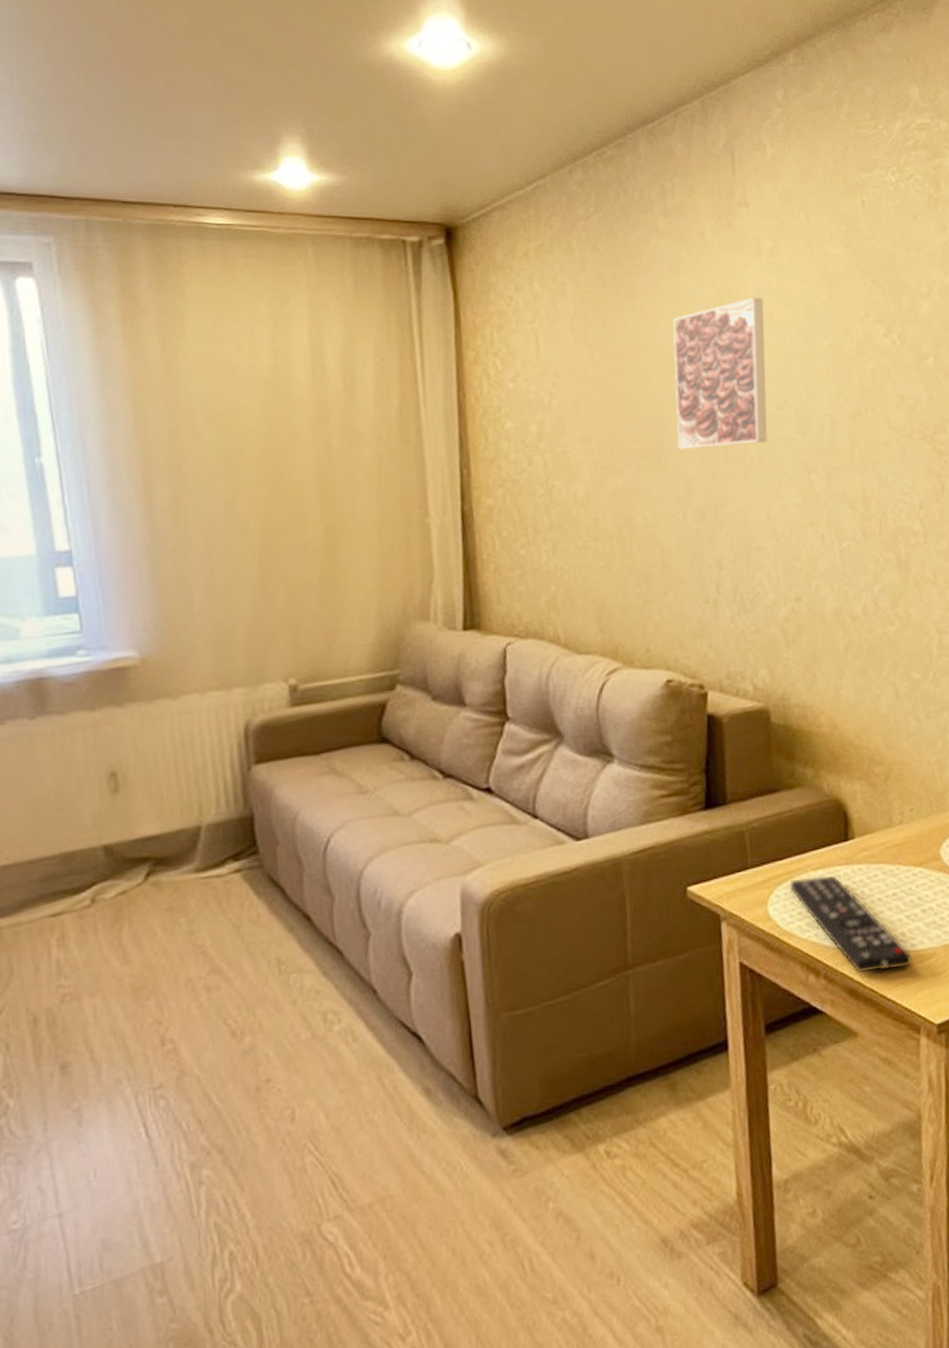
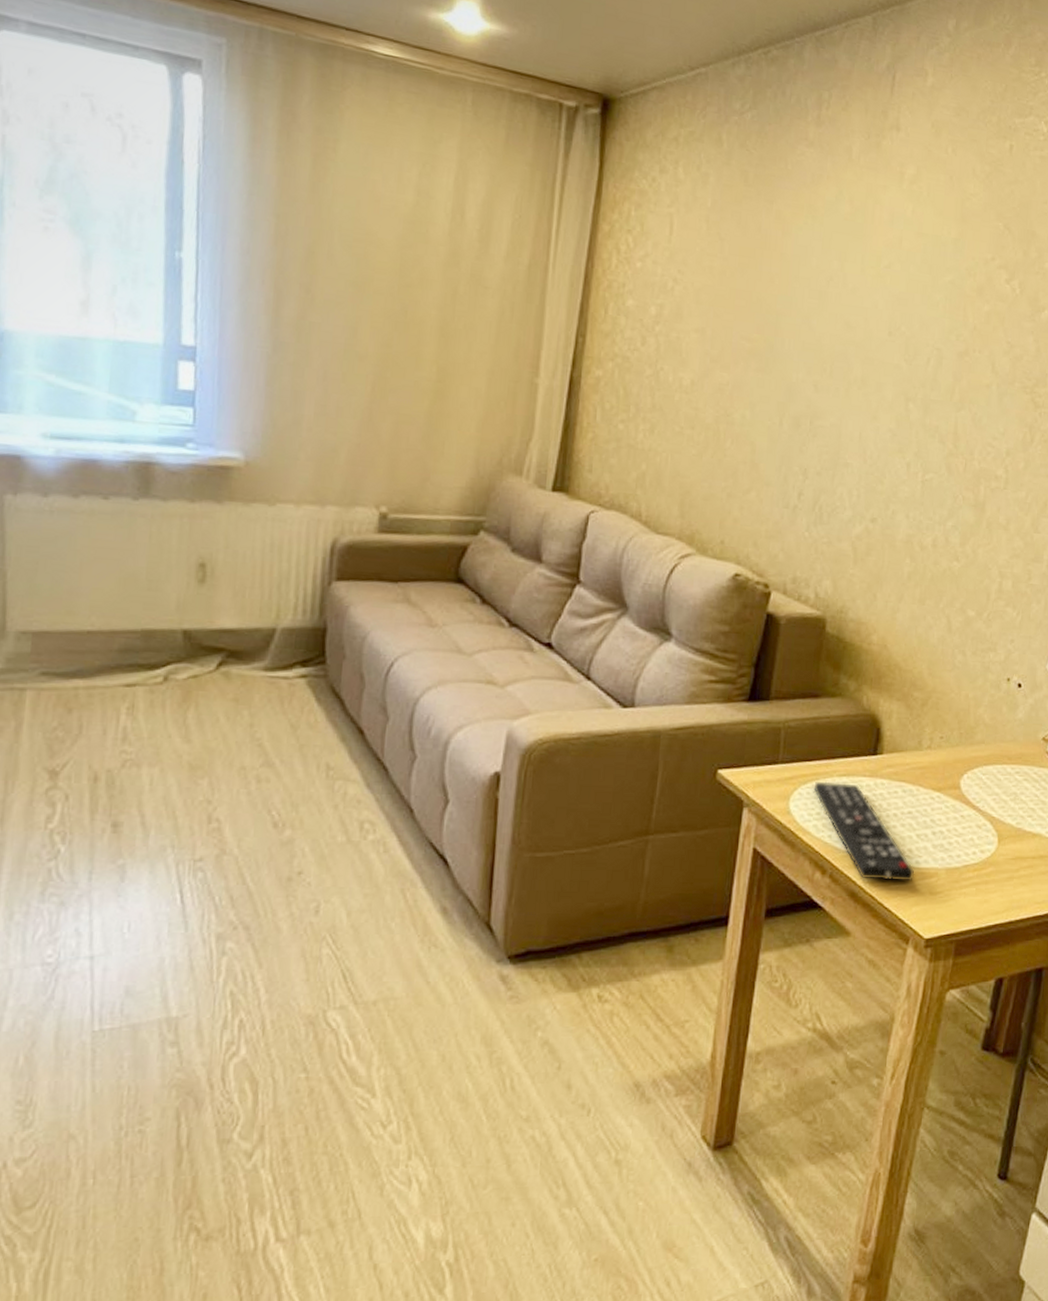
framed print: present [673,298,768,450] -> none [787,221,896,365]

